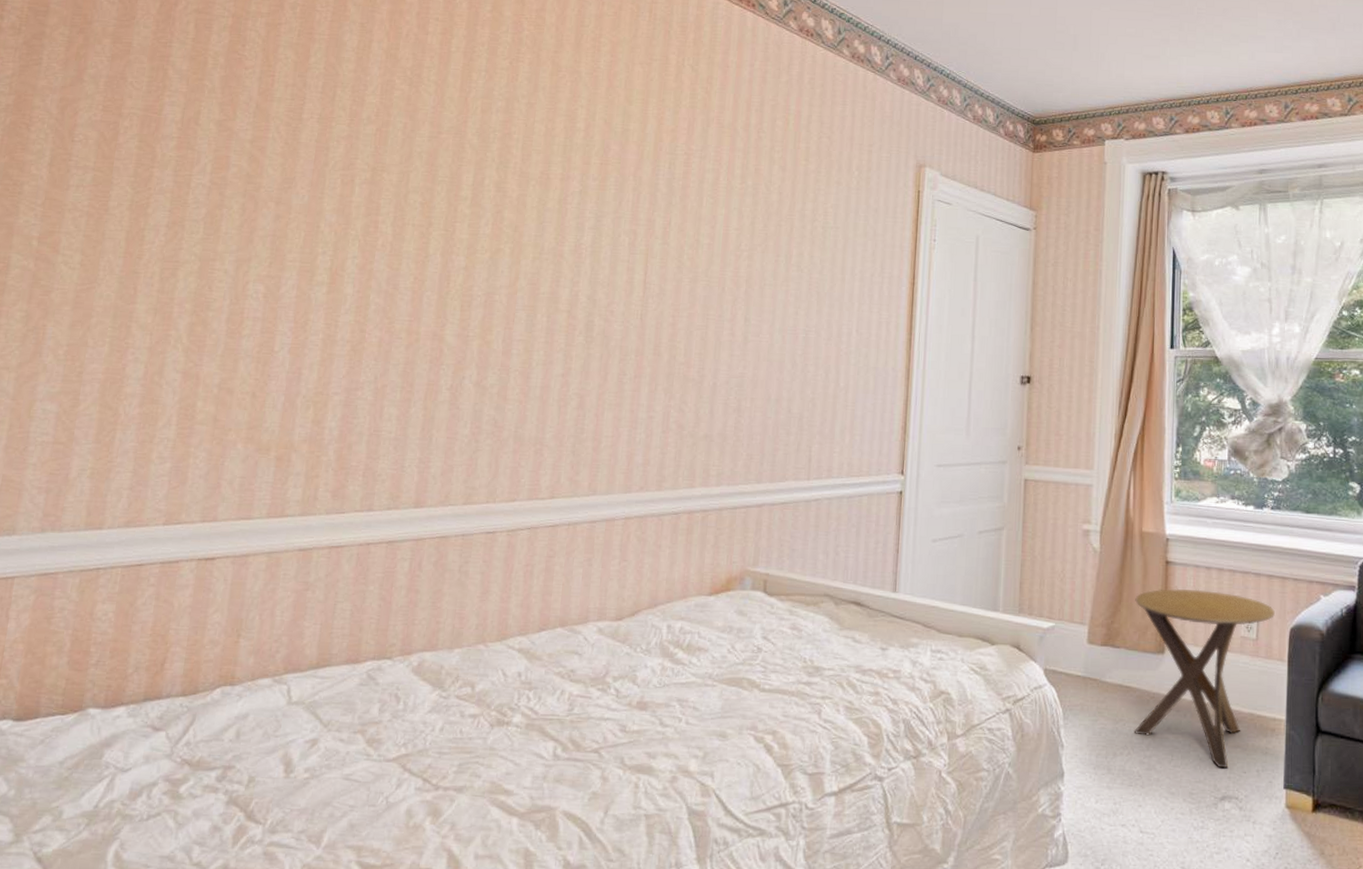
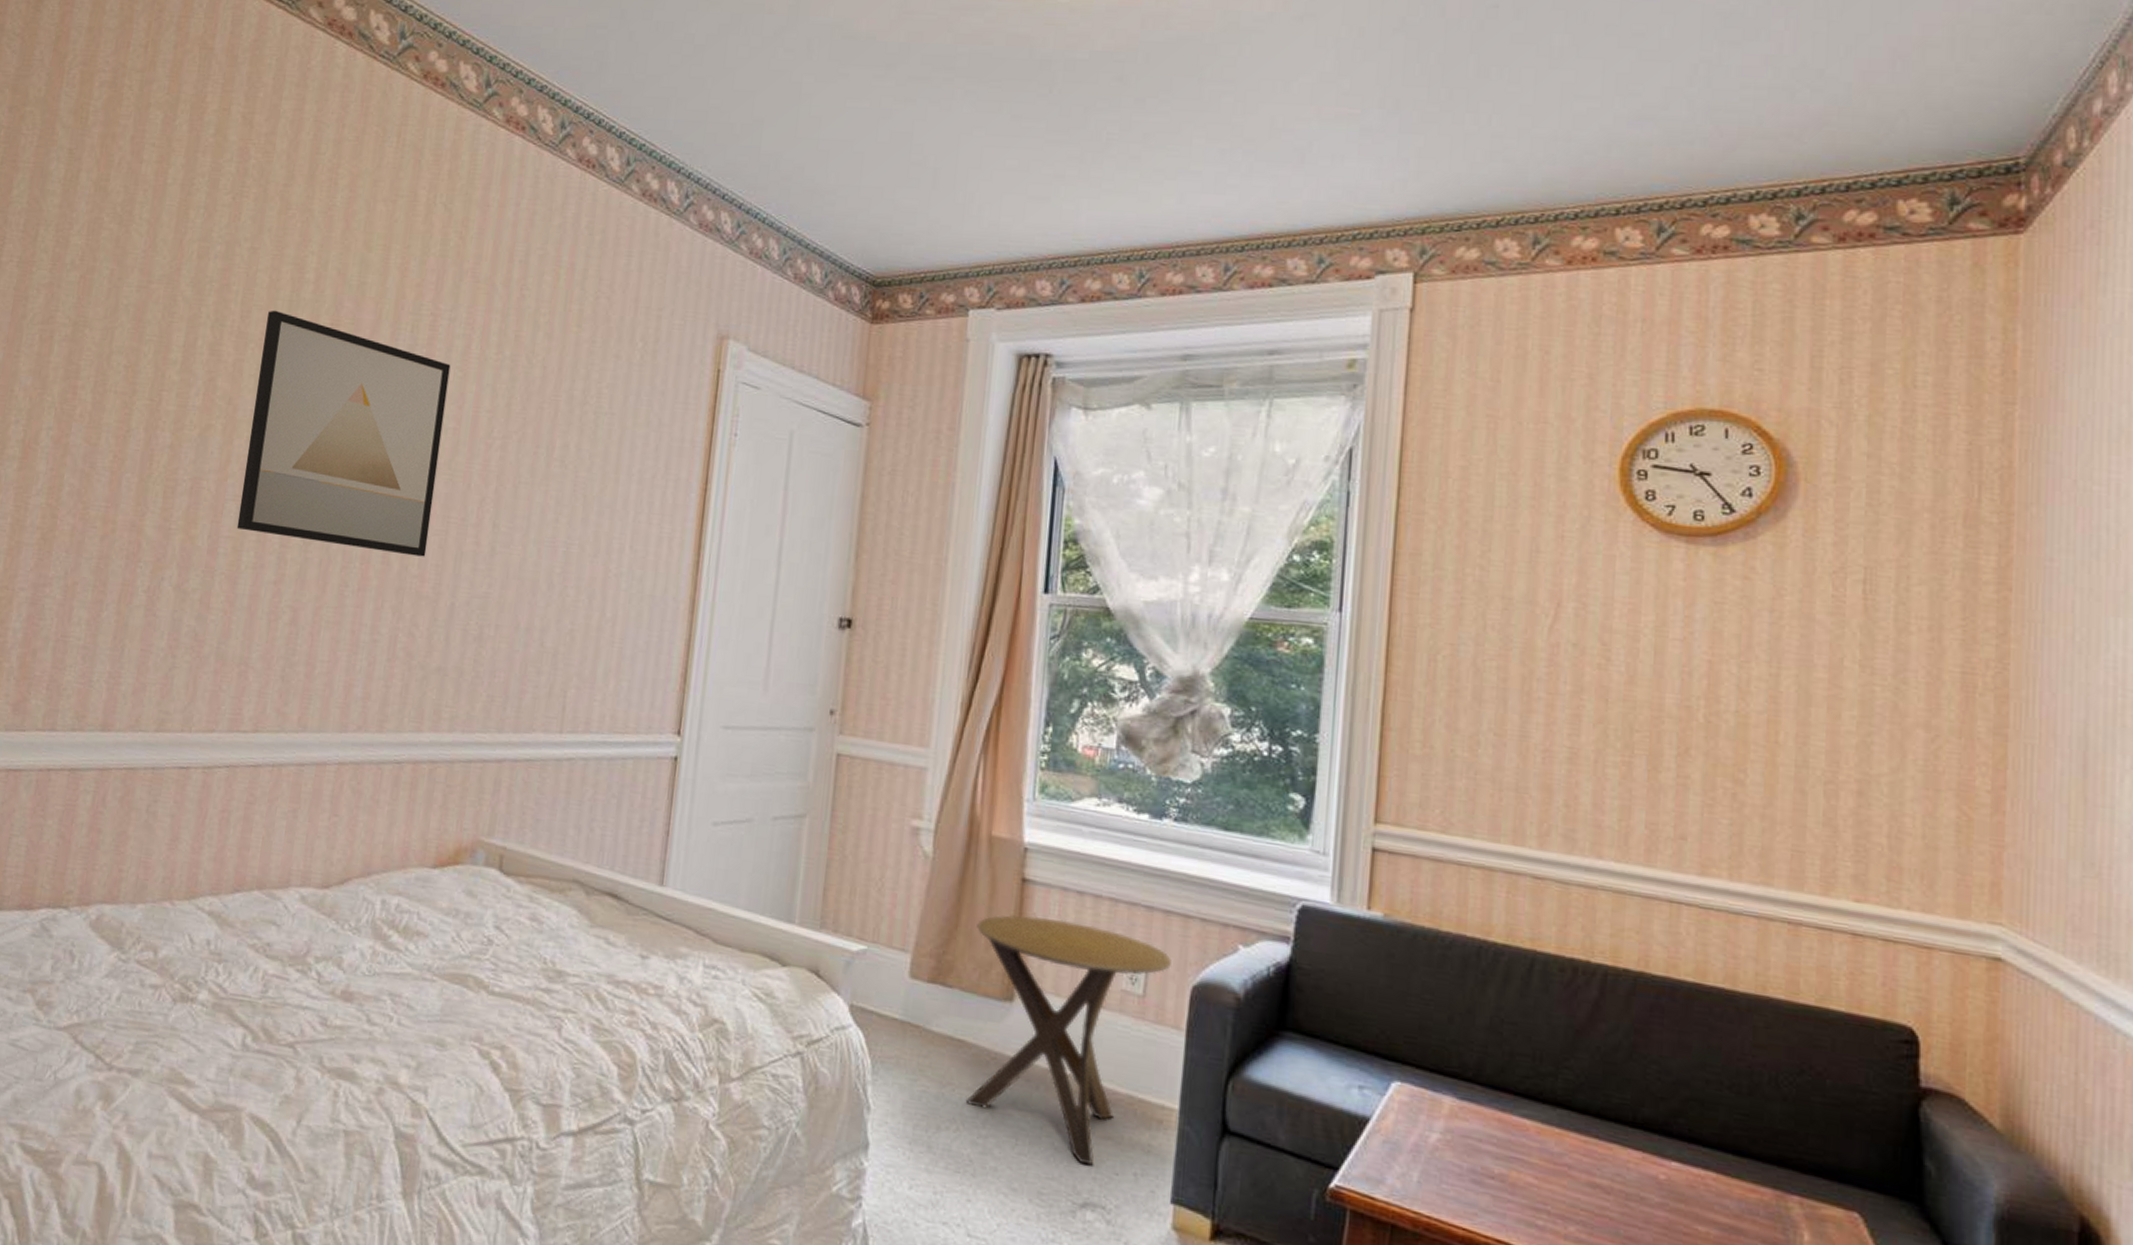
wall art: none [527,153,703,348] -> present [236,310,451,557]

